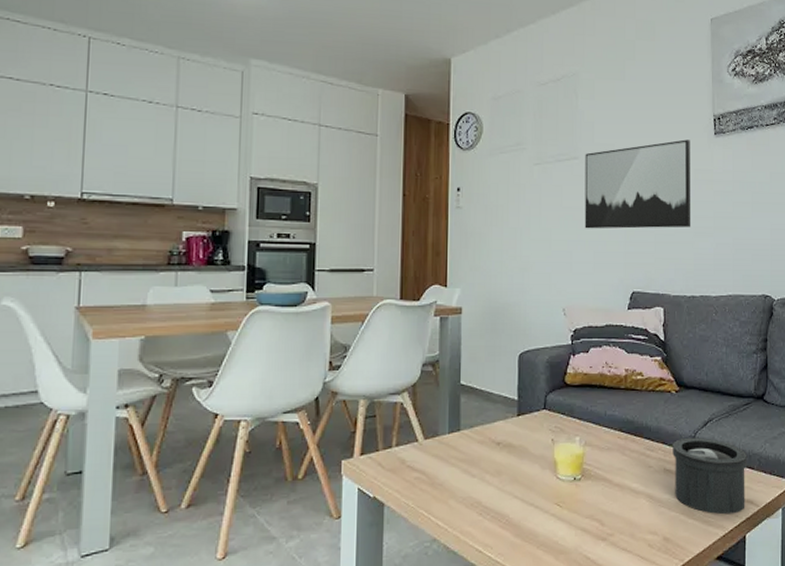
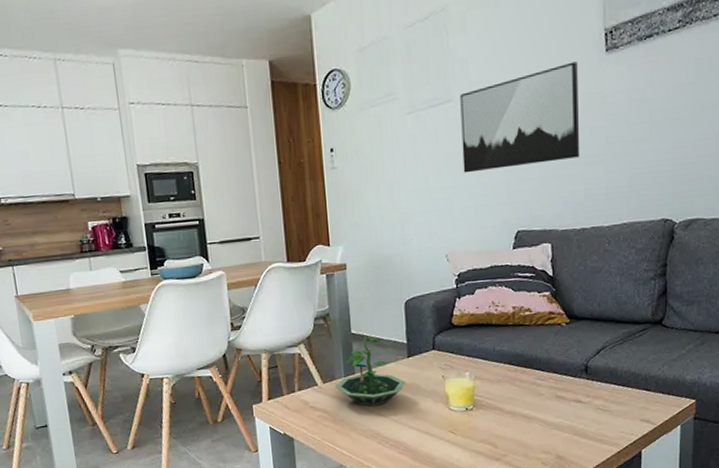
terrarium: none [436,390,514,471] -> present [334,336,406,407]
speaker: present [673,438,748,515] -> none [564,365,644,434]

